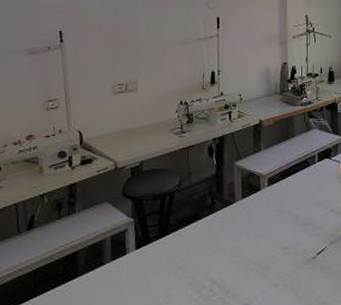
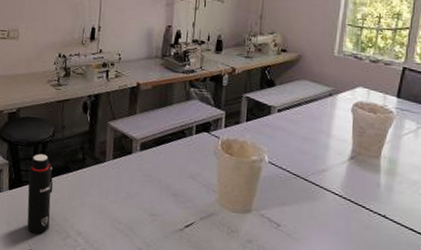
water bottle: none [156,205,184,291] -> present [27,153,54,234]

